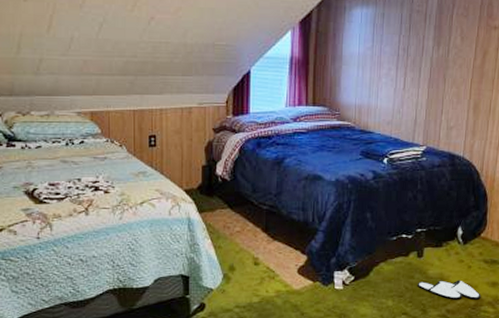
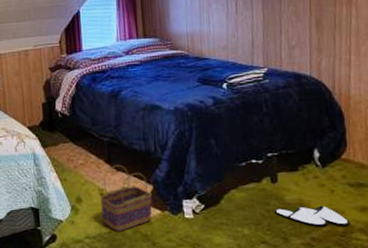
basket: none [253,233,305,301] -> present [99,164,152,231]

